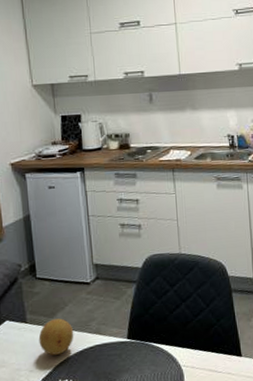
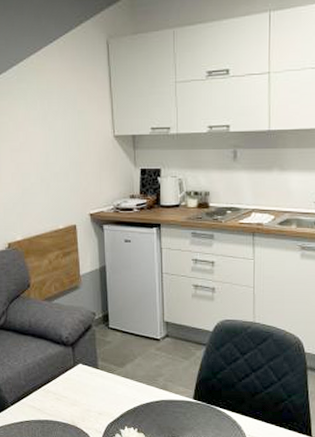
fruit: present [38,318,74,355] -> none [108,369,142,403]

